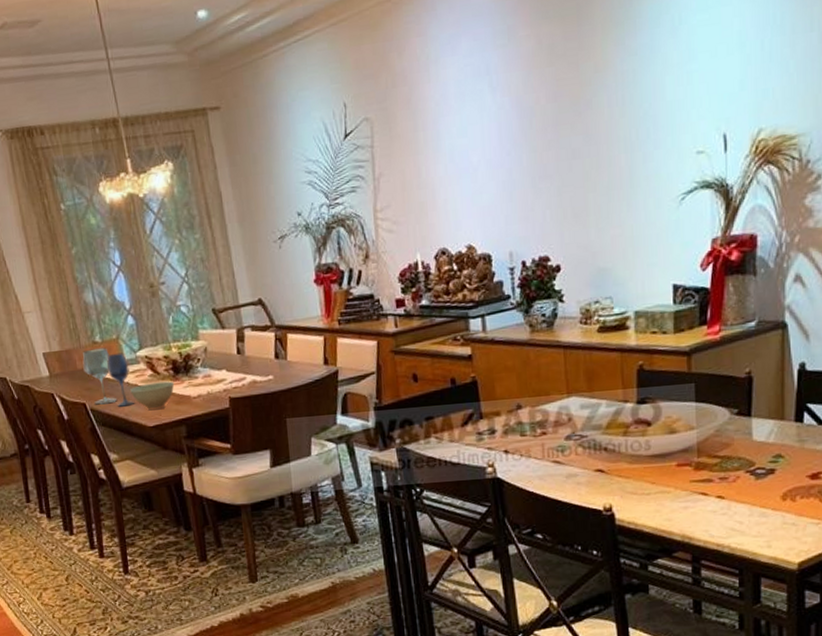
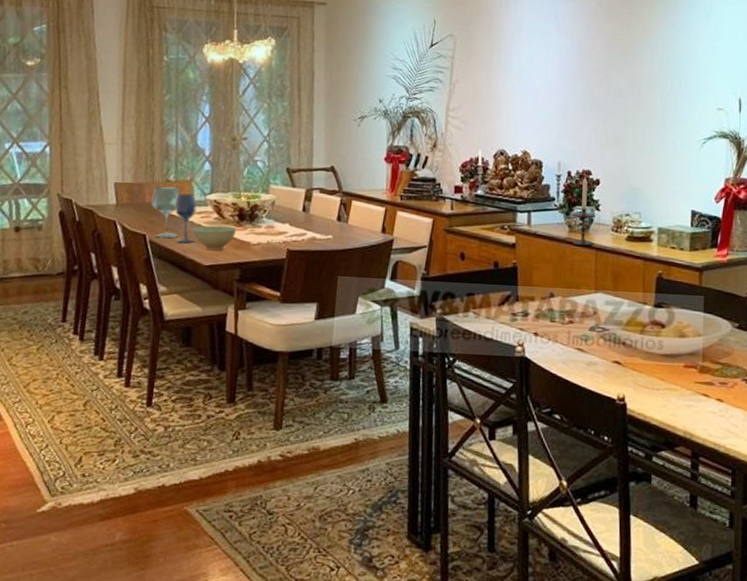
candlestick: none [532,257,560,348] -> present [572,170,596,247]

